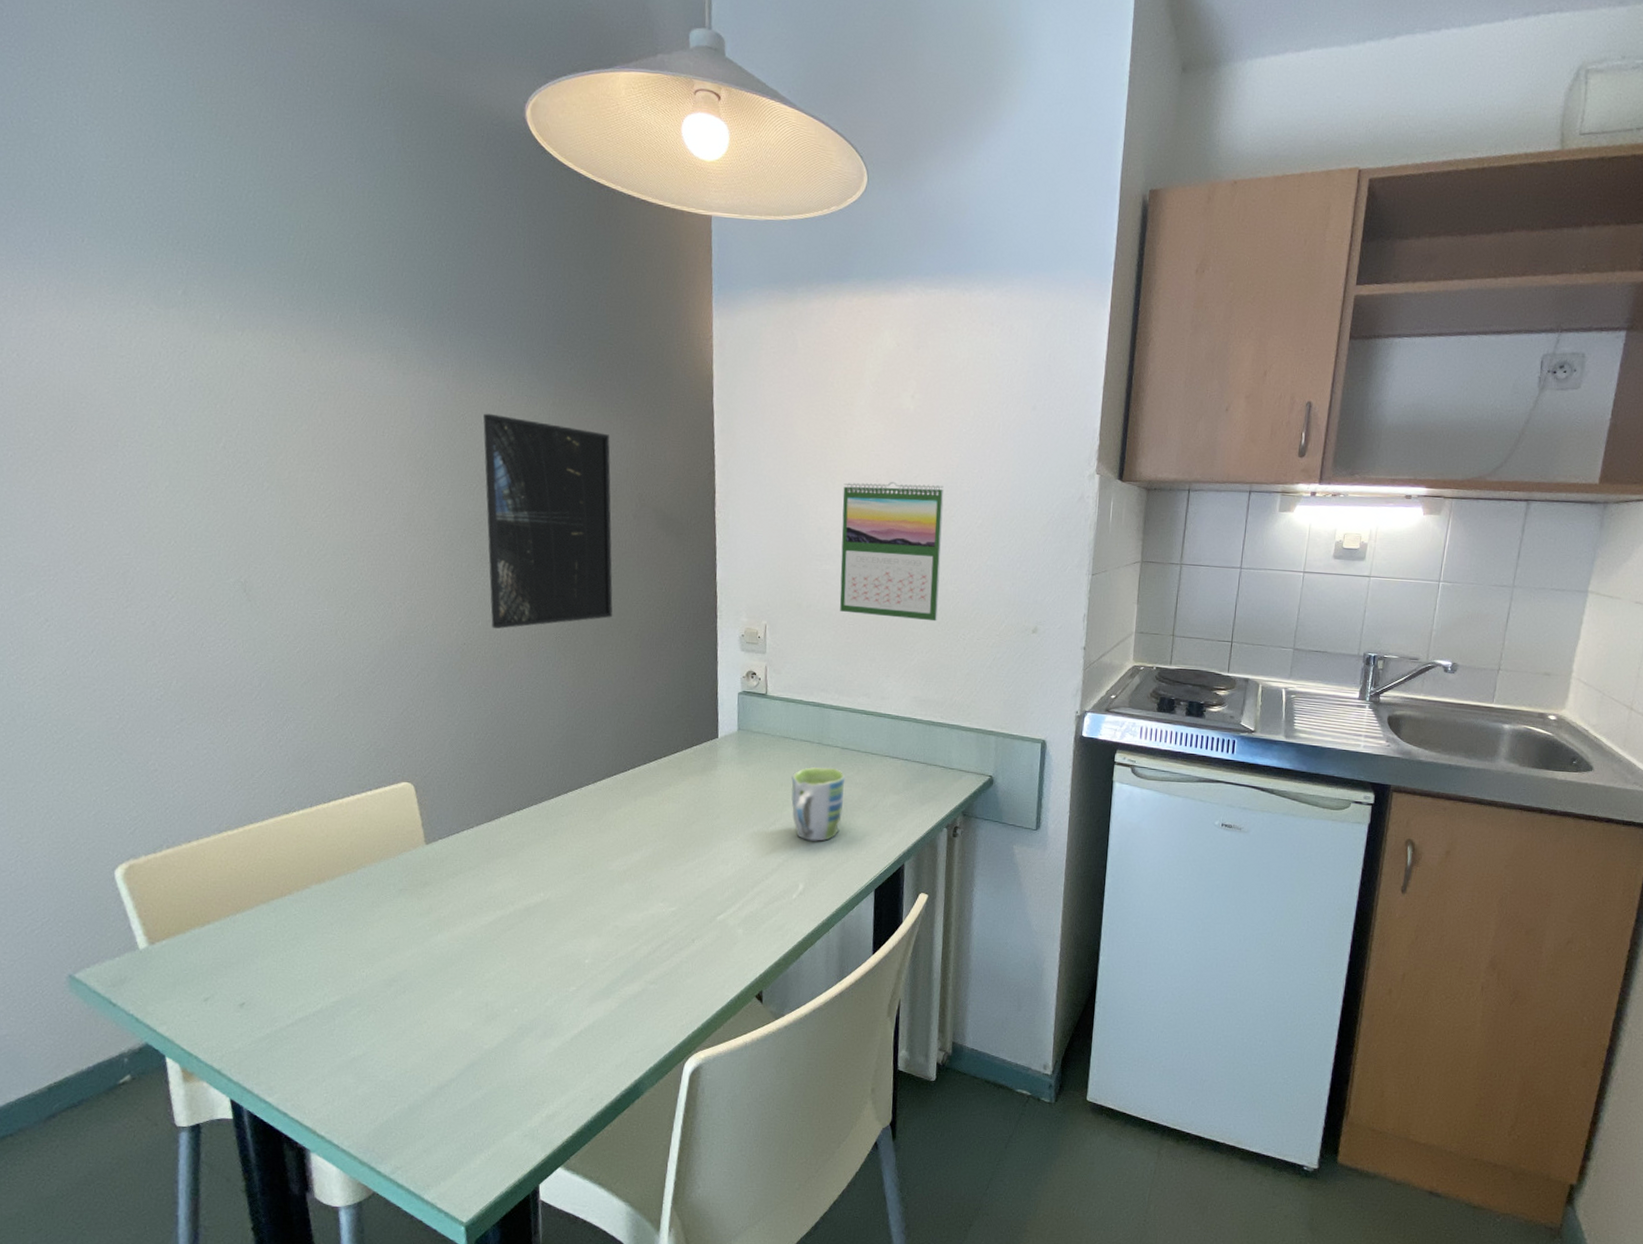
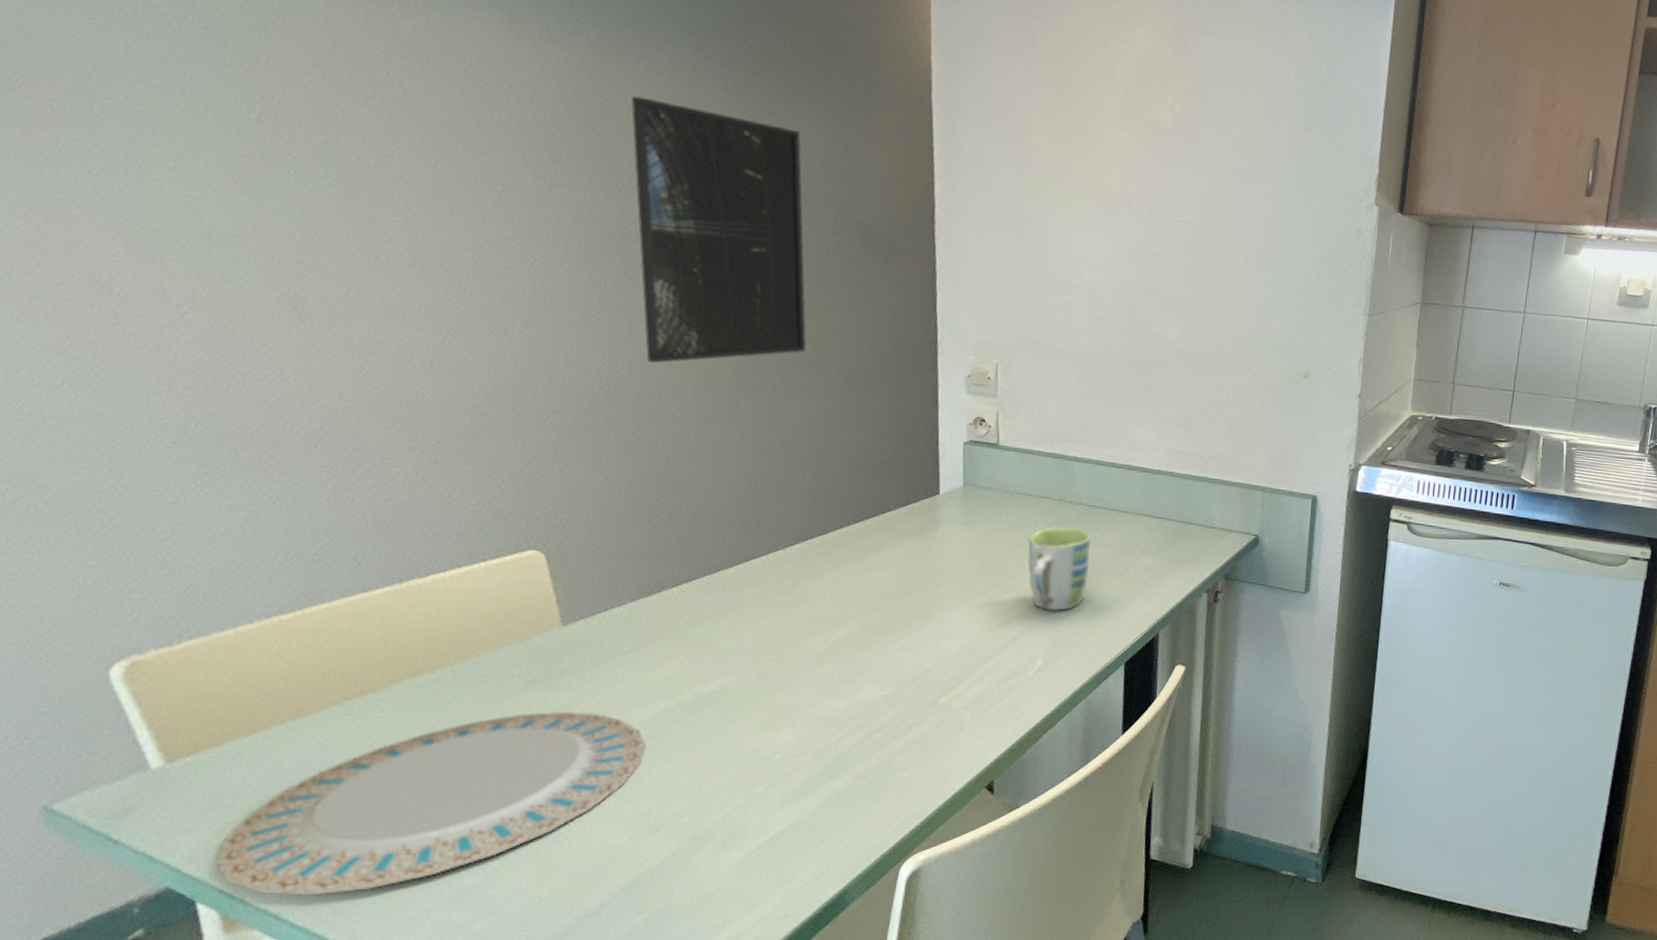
plate: none [179,915,487,1057] -> present [215,711,647,896]
calendar: present [839,481,944,622] -> none [1085,203,1207,364]

